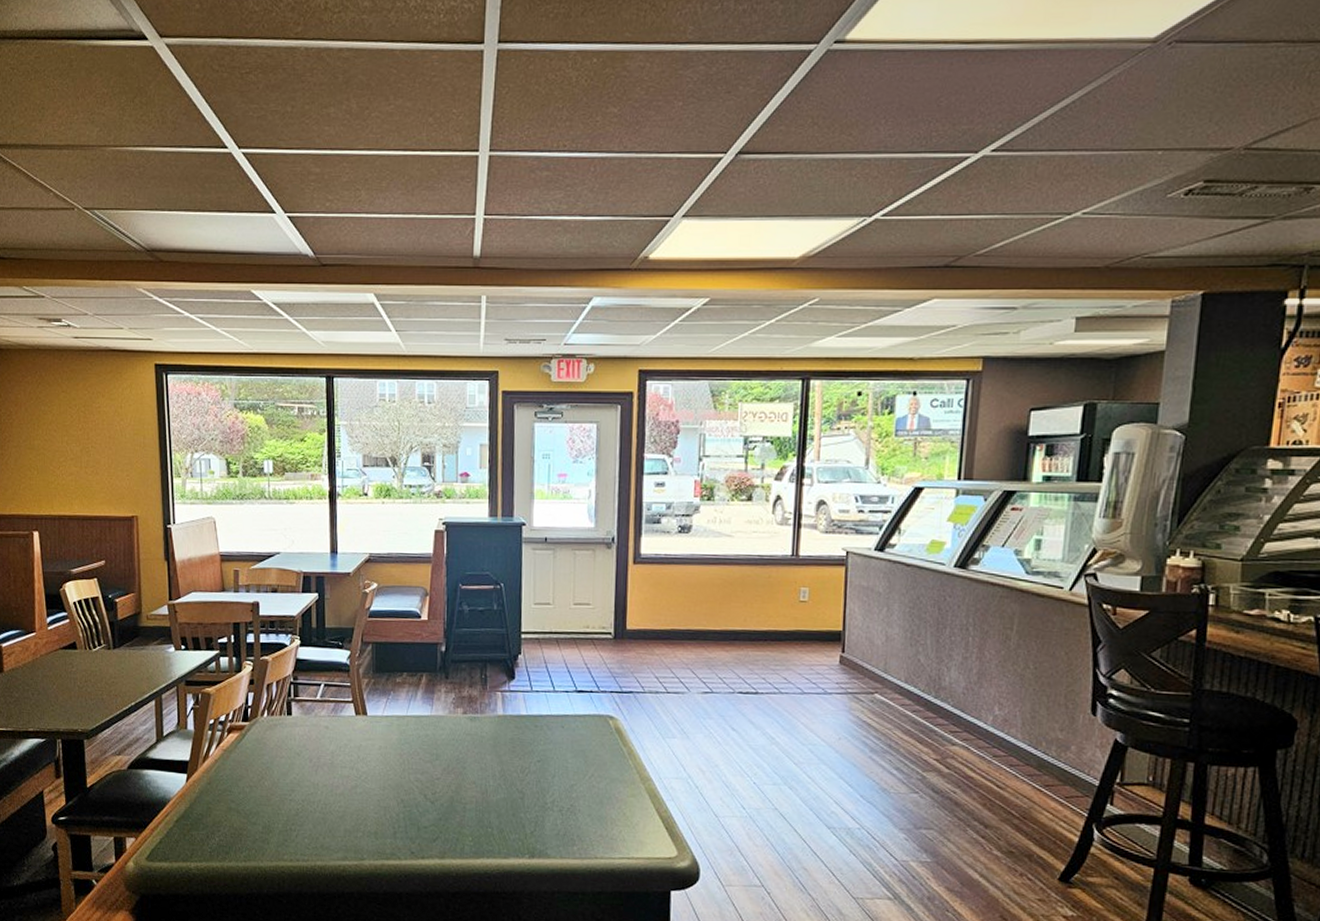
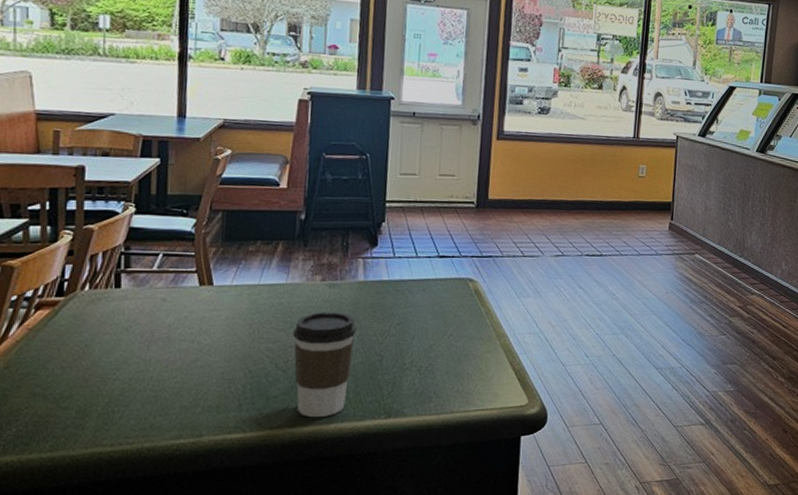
coffee cup: none [439,745,498,852] -> present [293,312,357,418]

